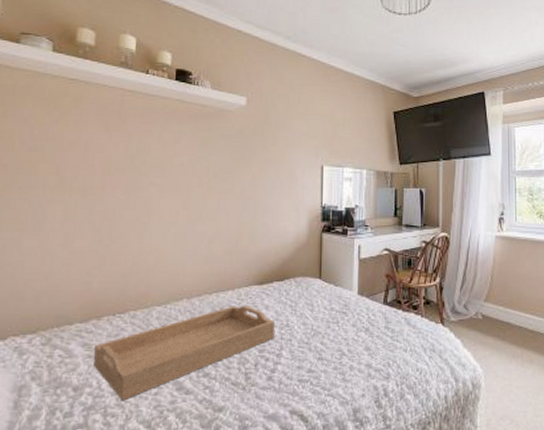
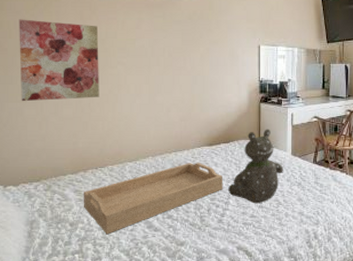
wall art: none [19,128,127,231] -> present [18,19,99,102]
teddy bear: none [281,263,348,355] -> present [228,129,283,204]

